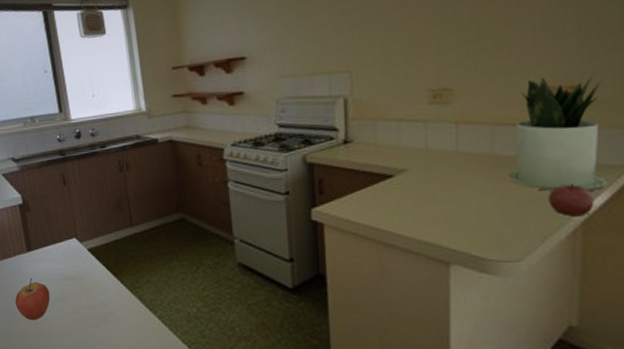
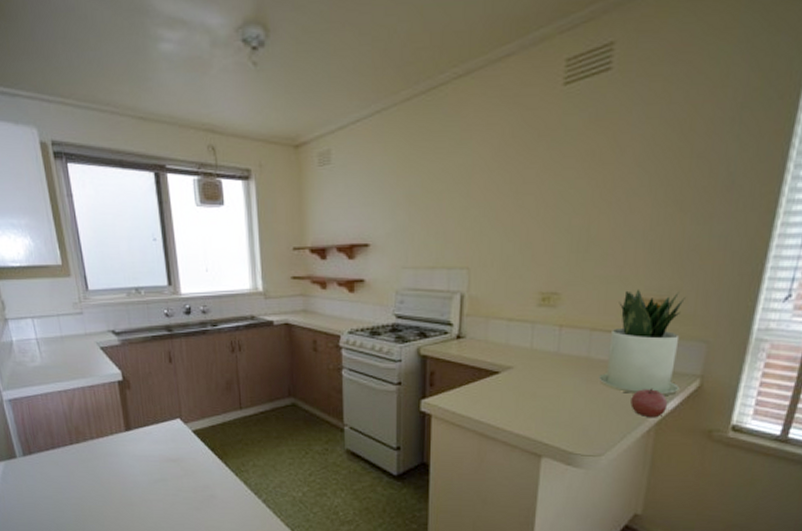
fruit: present [15,277,50,321] -> none [110,458,149,503]

